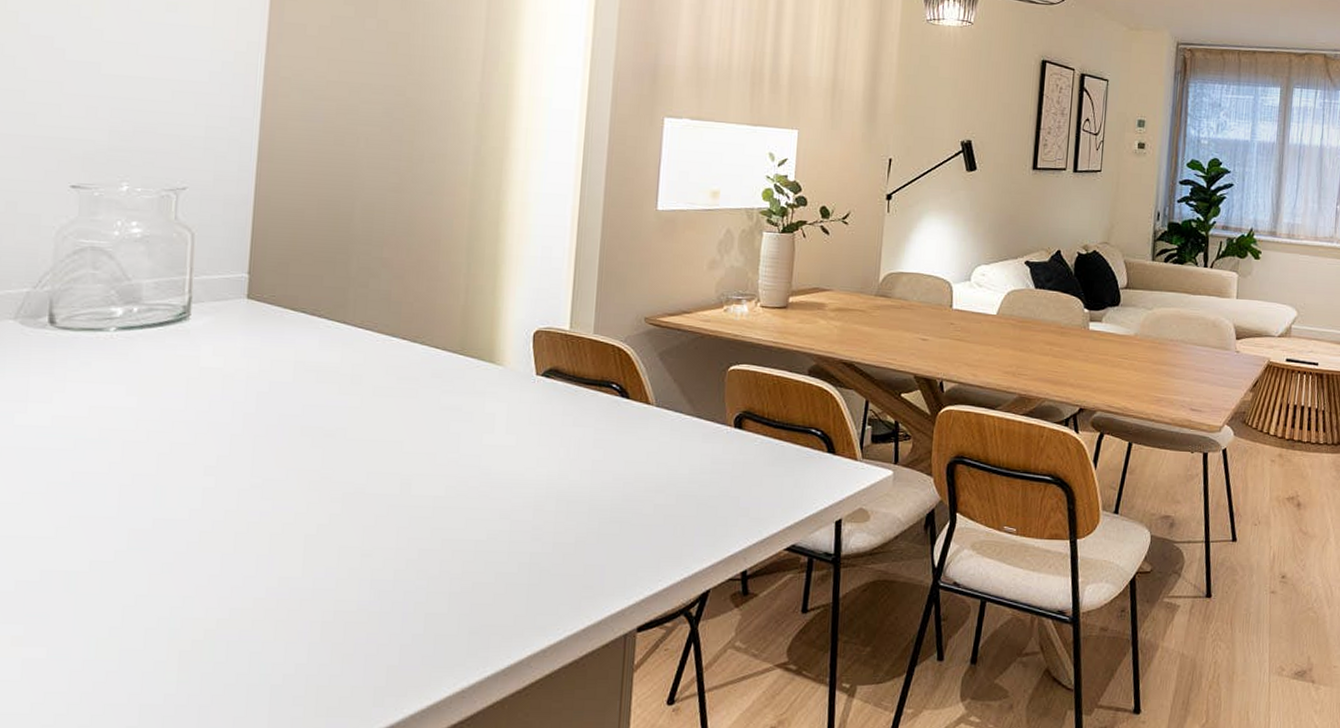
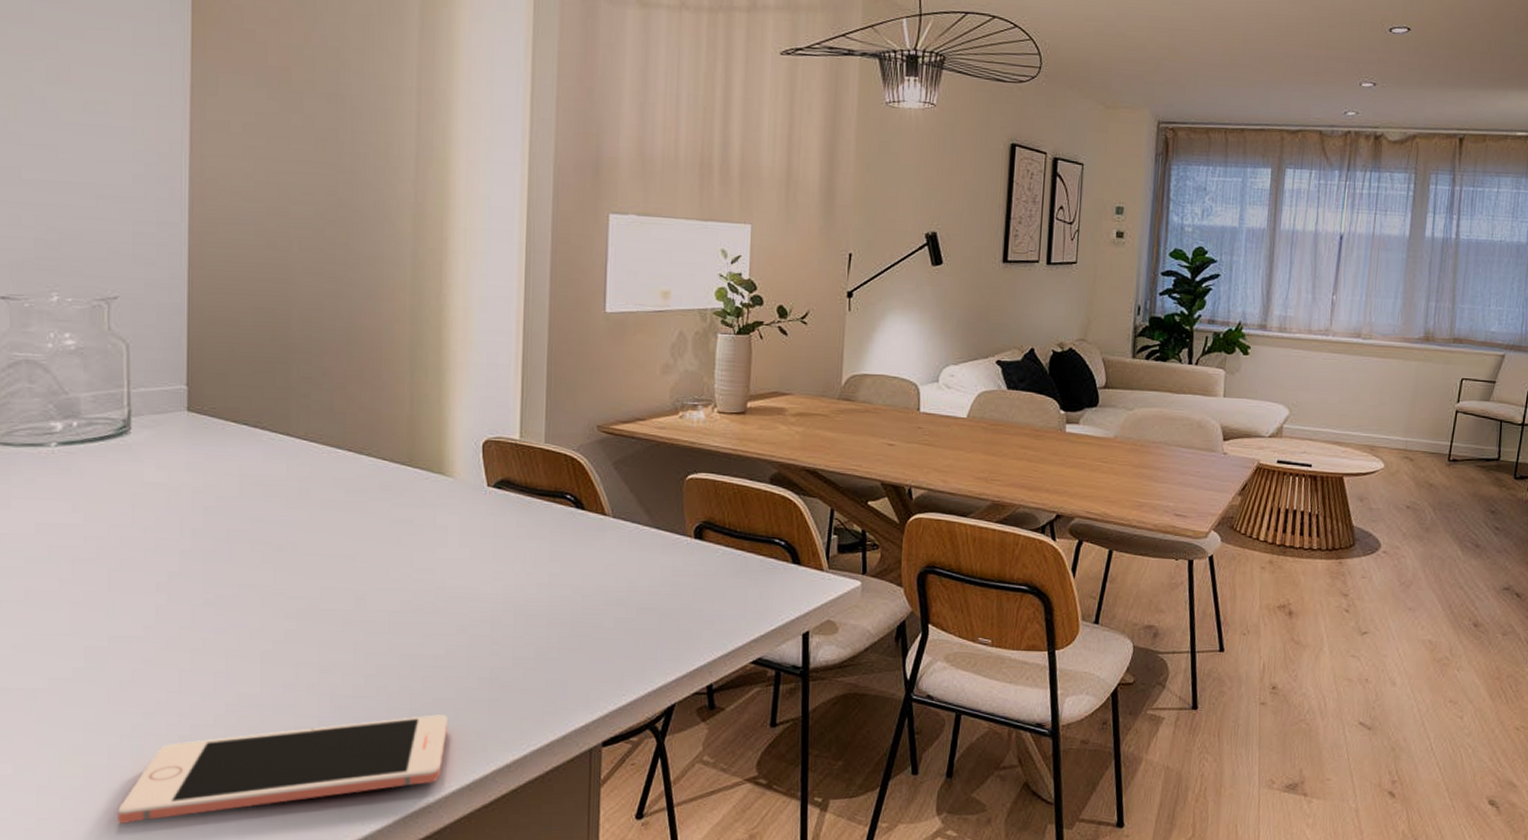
cell phone: none [149,599,486,708] -> present [116,714,448,823]

